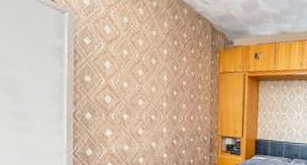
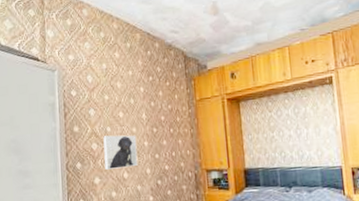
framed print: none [118,91,155,125] -> present [103,135,138,170]

